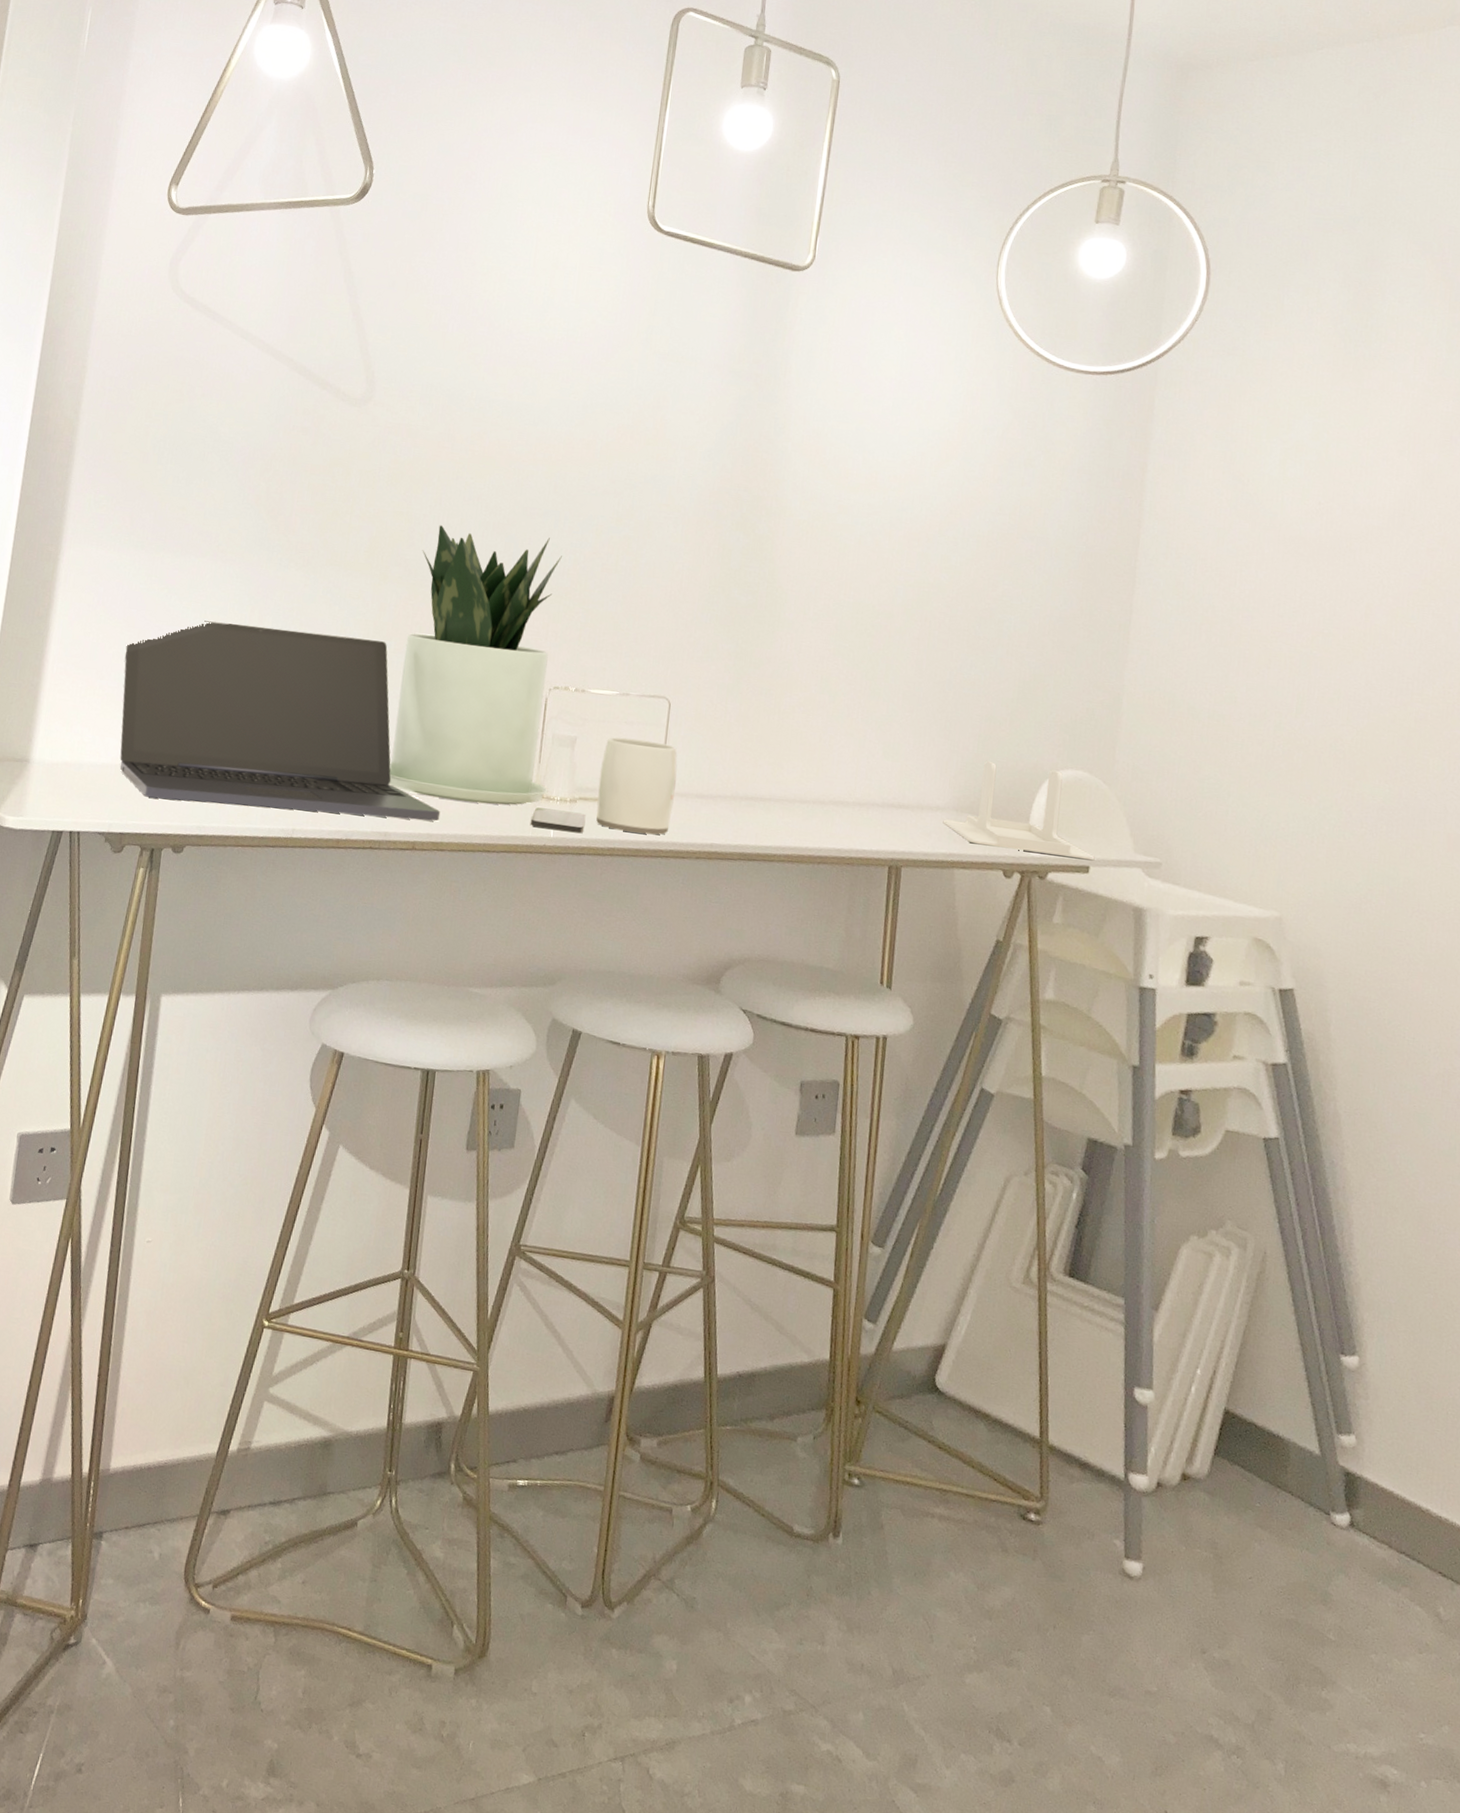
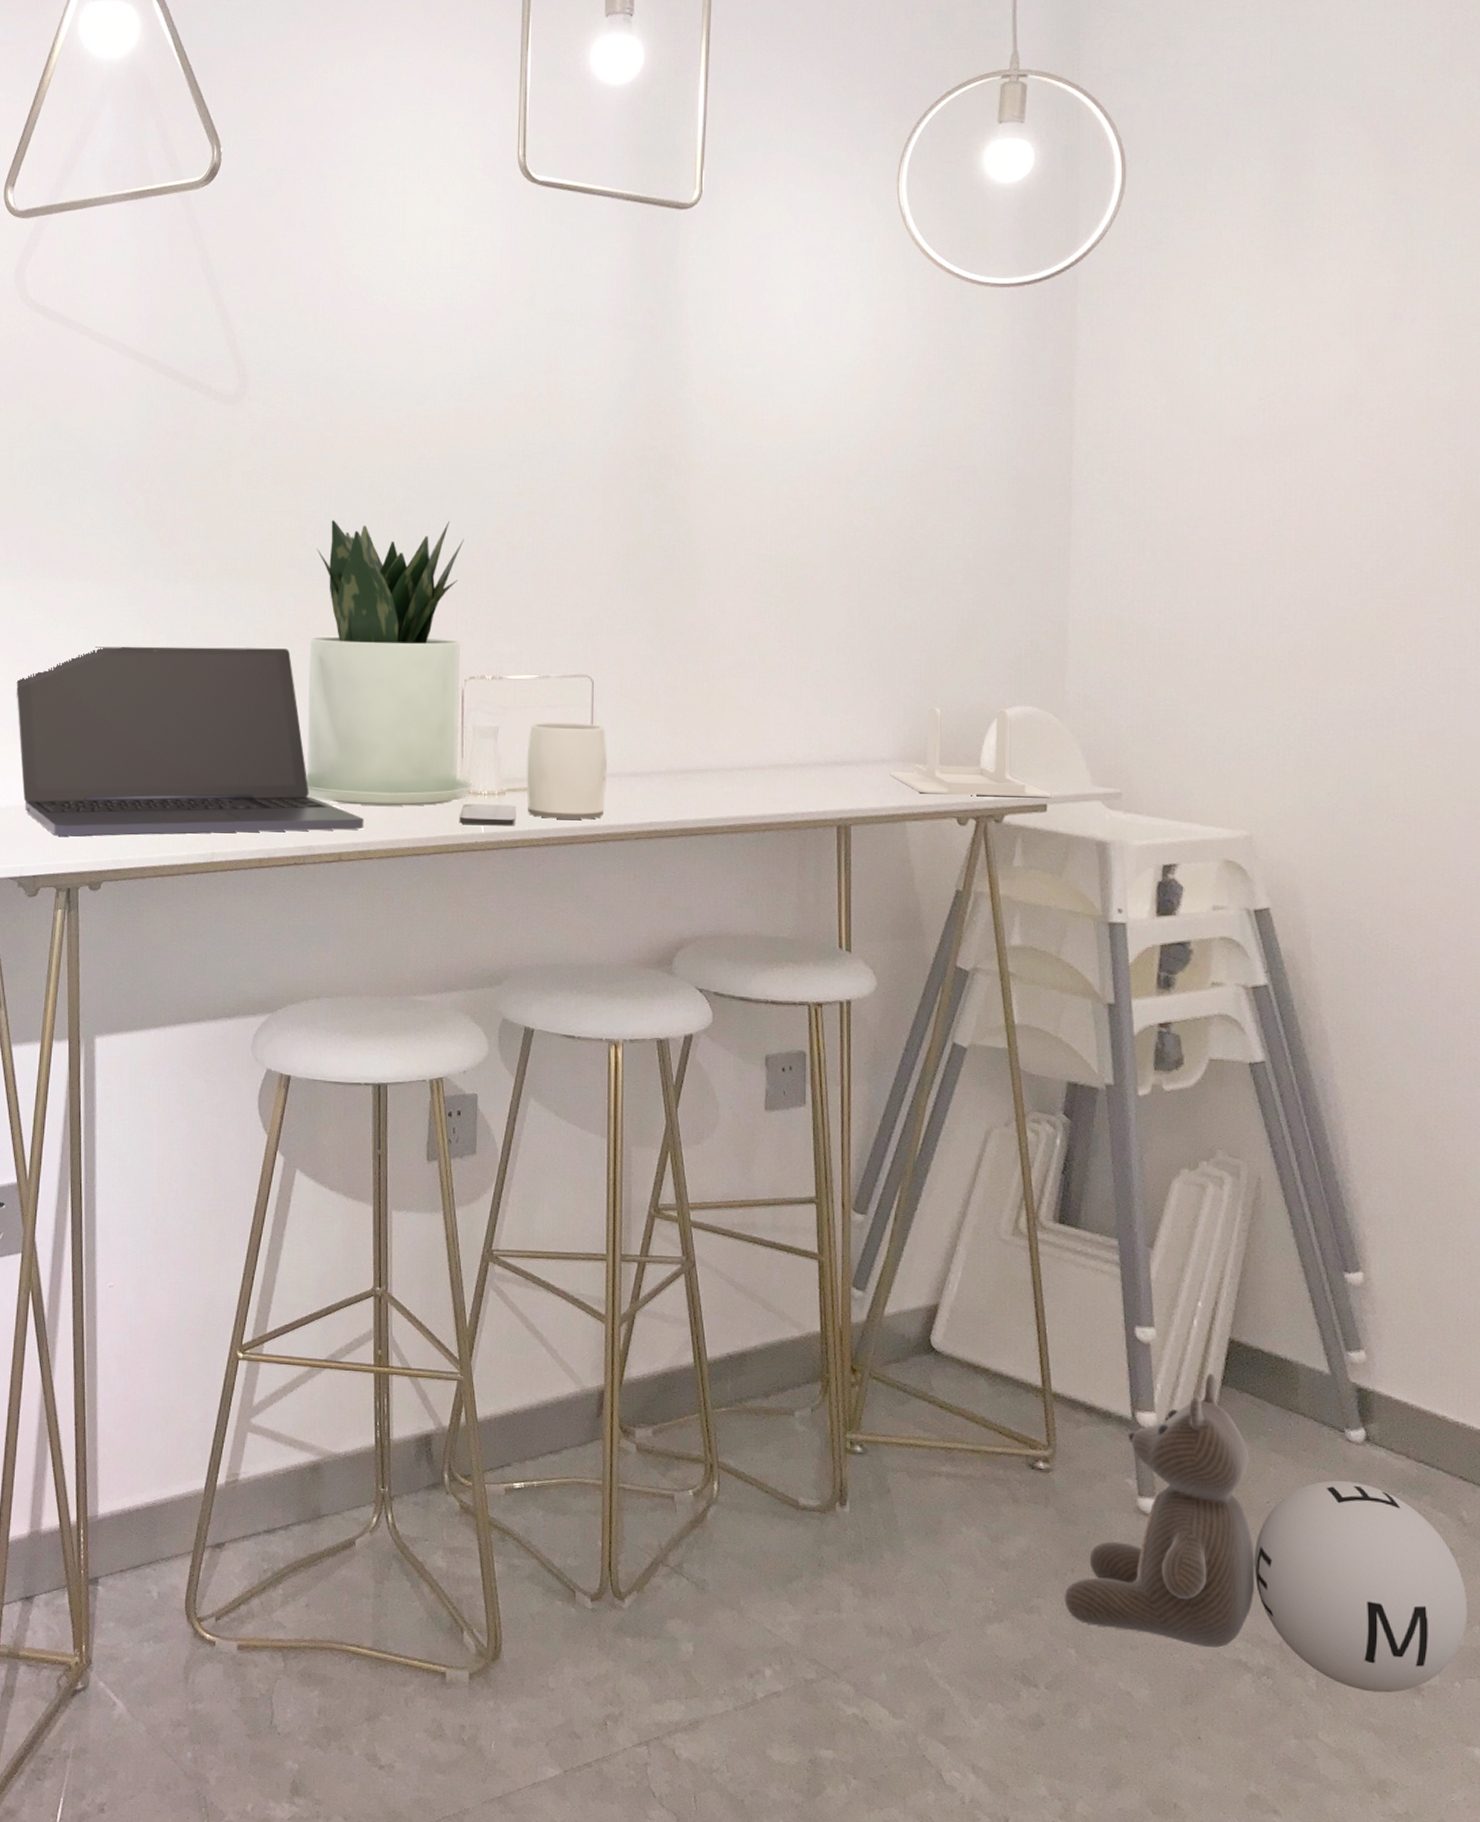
stuffed bear: none [1044,1441,1236,1721] -> present [1065,1373,1255,1648]
ball: none [1231,1562,1439,1786] -> present [1254,1480,1468,1693]

